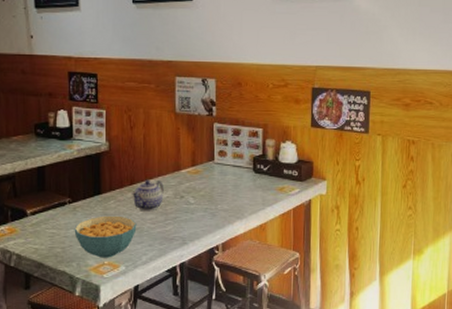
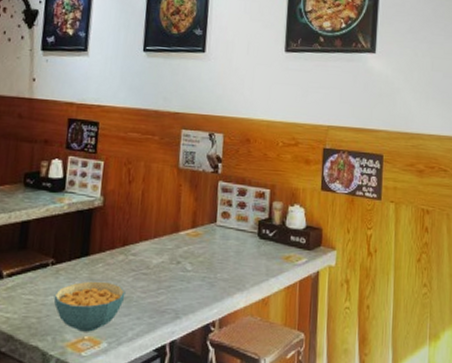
teapot: present [130,179,164,212] -> none [122,241,160,278]

